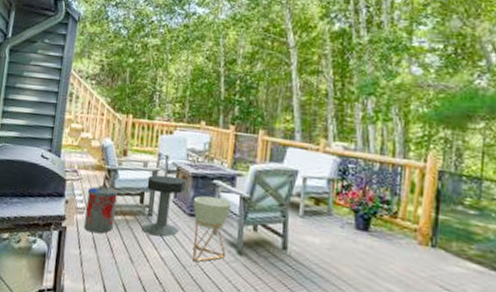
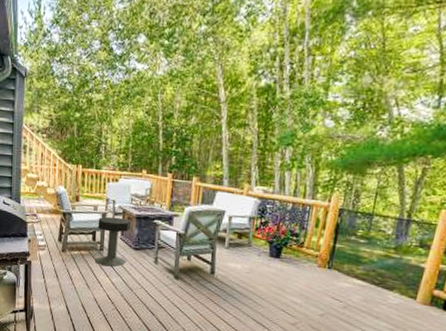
trash can: present [84,184,118,234] -> none [46,226,73,266]
planter: present [193,195,232,263] -> none [137,233,169,286]

